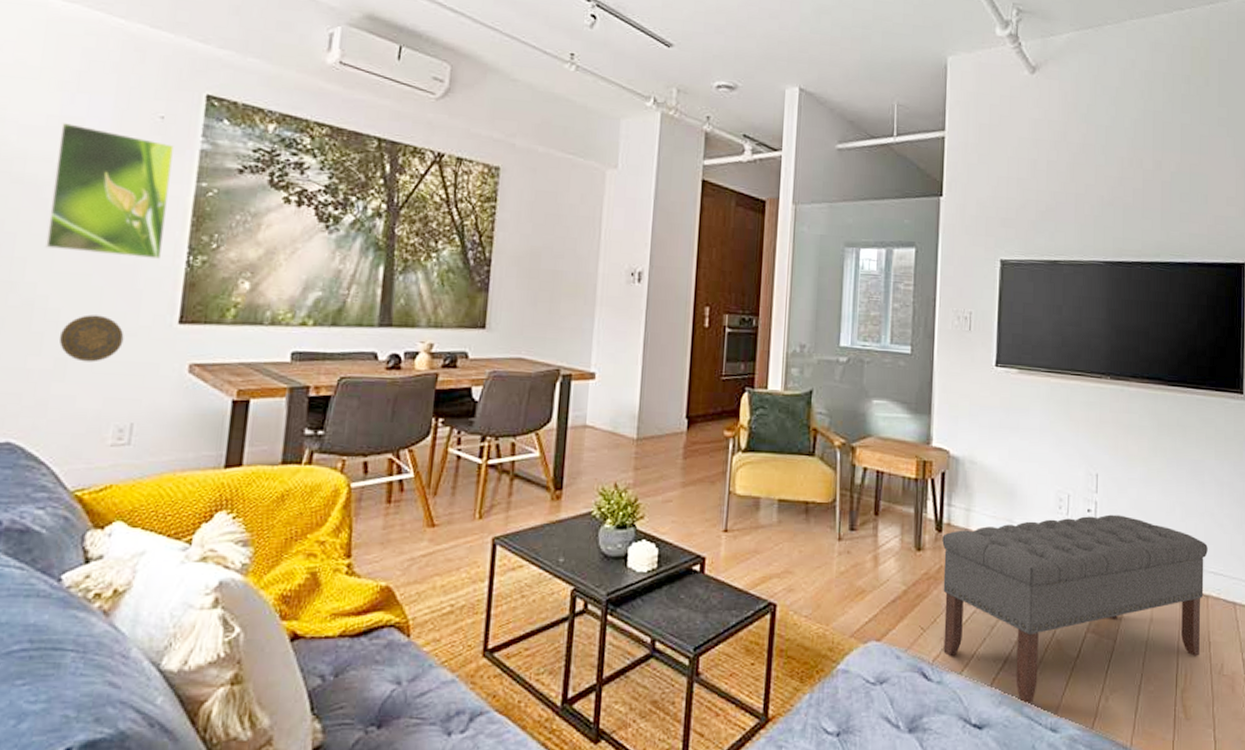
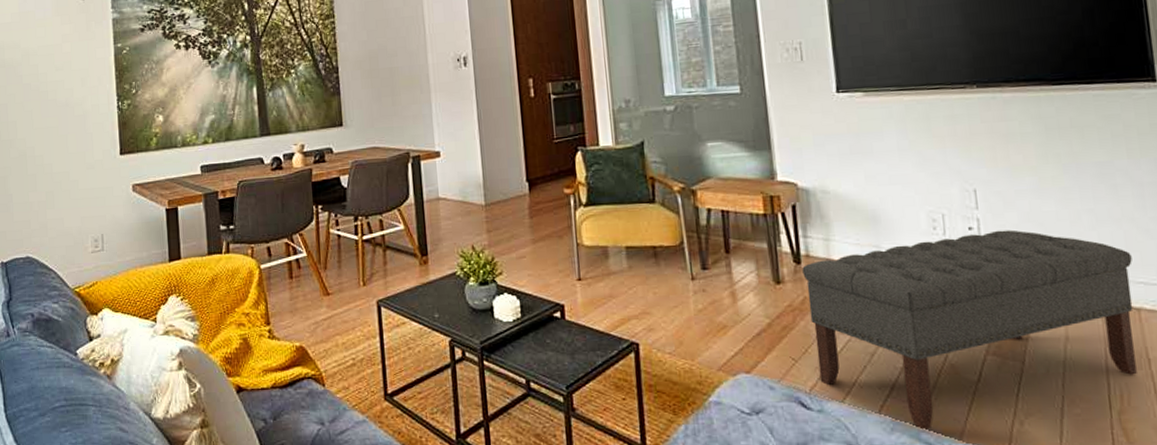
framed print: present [45,122,174,260] -> none [20,16,100,112]
decorative plate: present [59,314,124,363] -> none [45,156,87,192]

